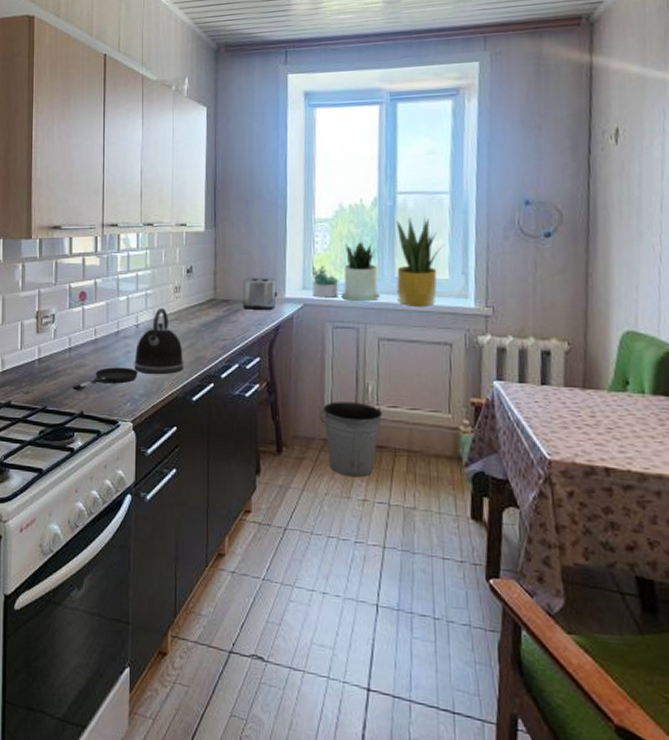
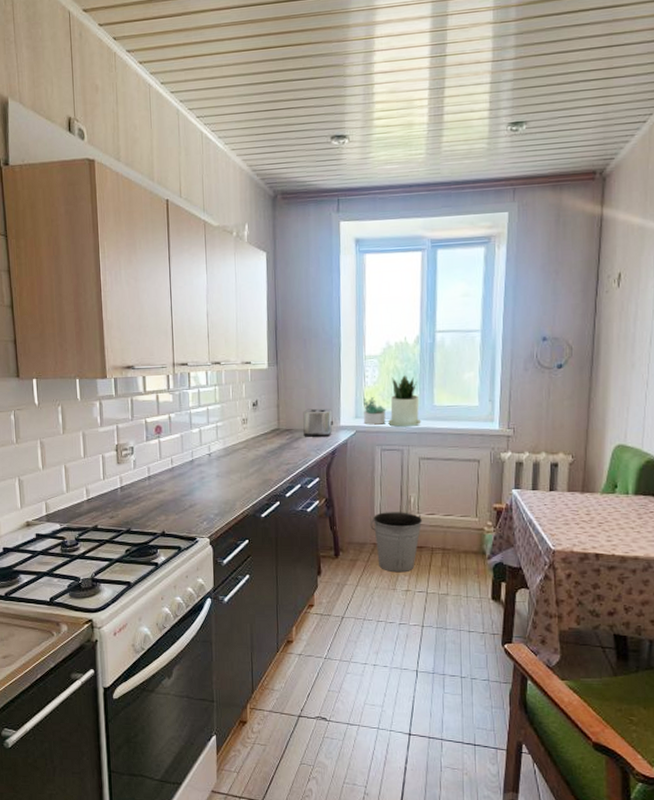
frying pan: present [72,367,138,391] -> none [154,491,212,514]
kettle: present [134,308,185,375] -> none [208,438,254,497]
planter: present [396,216,444,308] -> none [435,351,475,431]

